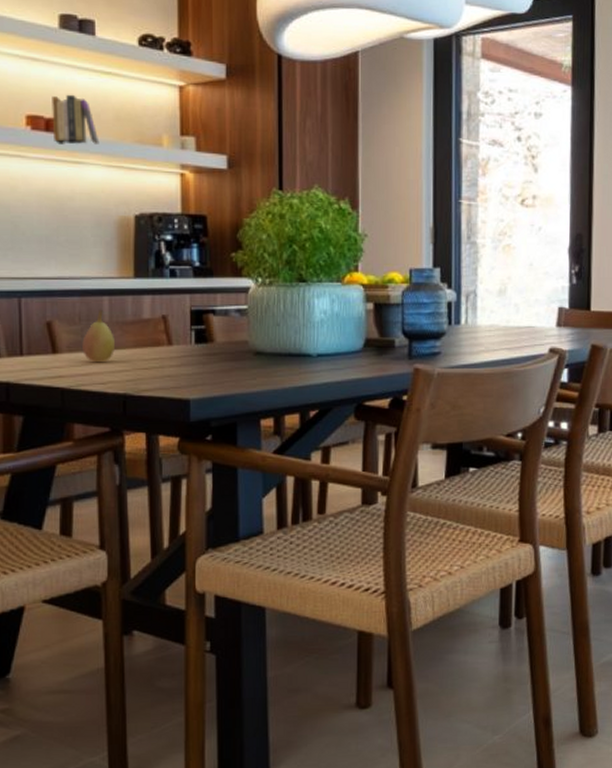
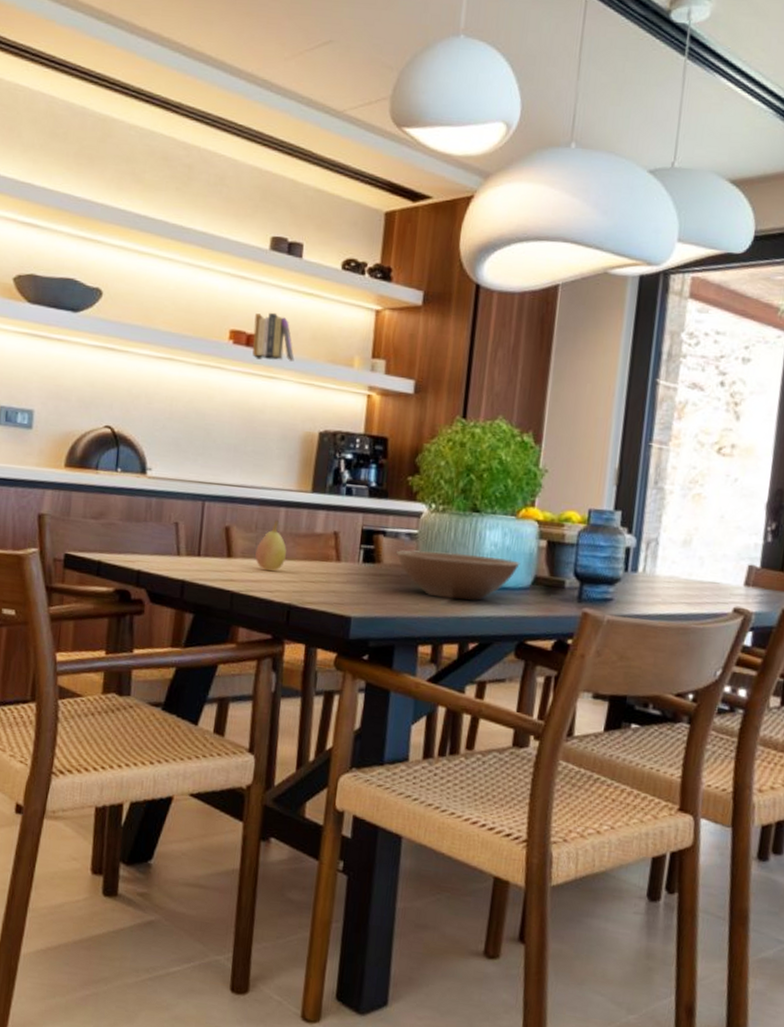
bowl: none [228,324,350,370] -> present [396,549,520,600]

